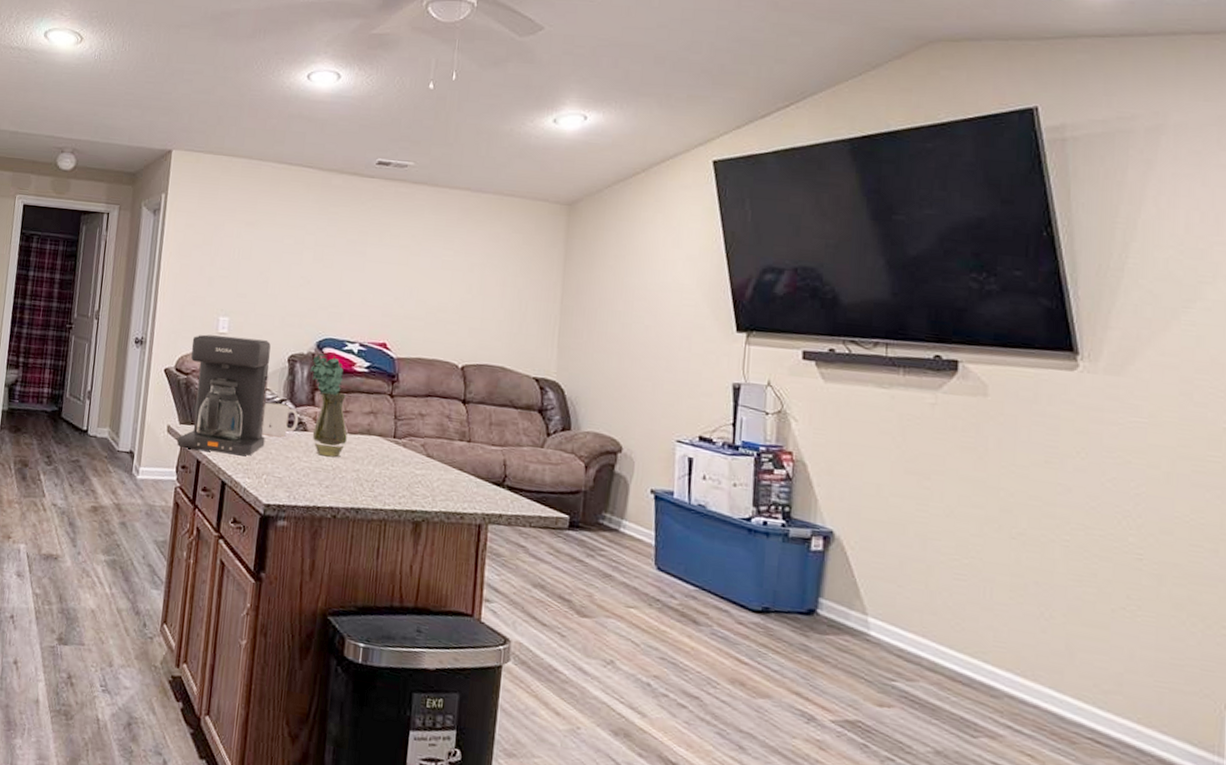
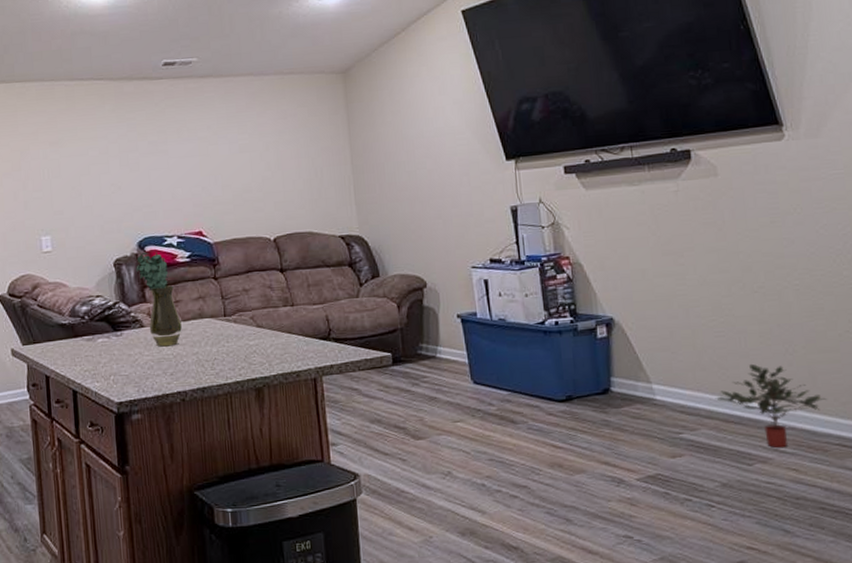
coffee maker: present [177,334,271,456] -> none [19,250,107,368]
mug: present [262,402,299,438] -> none [99,306,135,340]
potted plant: none [942,619,1084,727] -> present [715,363,827,448]

